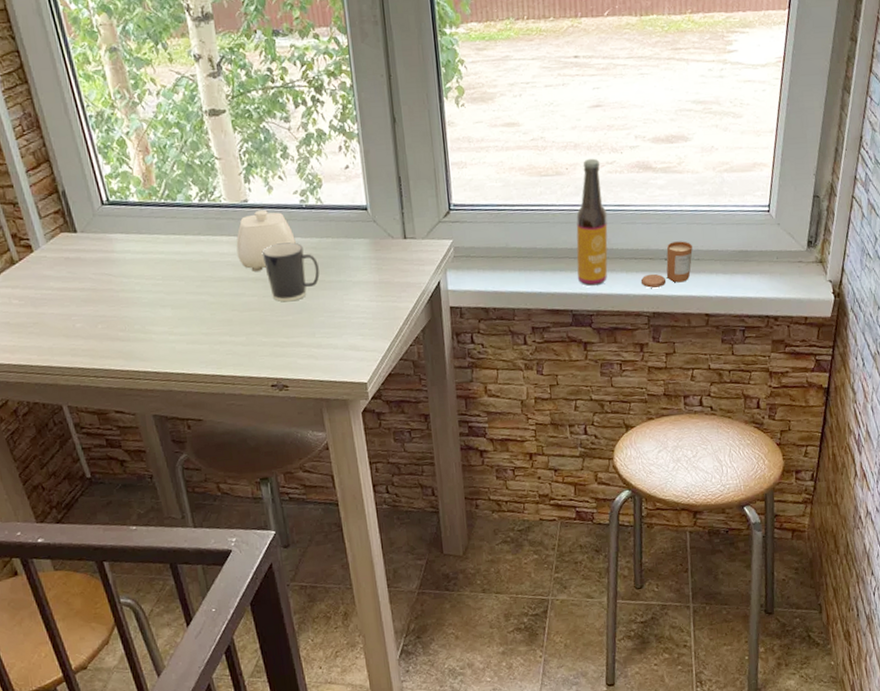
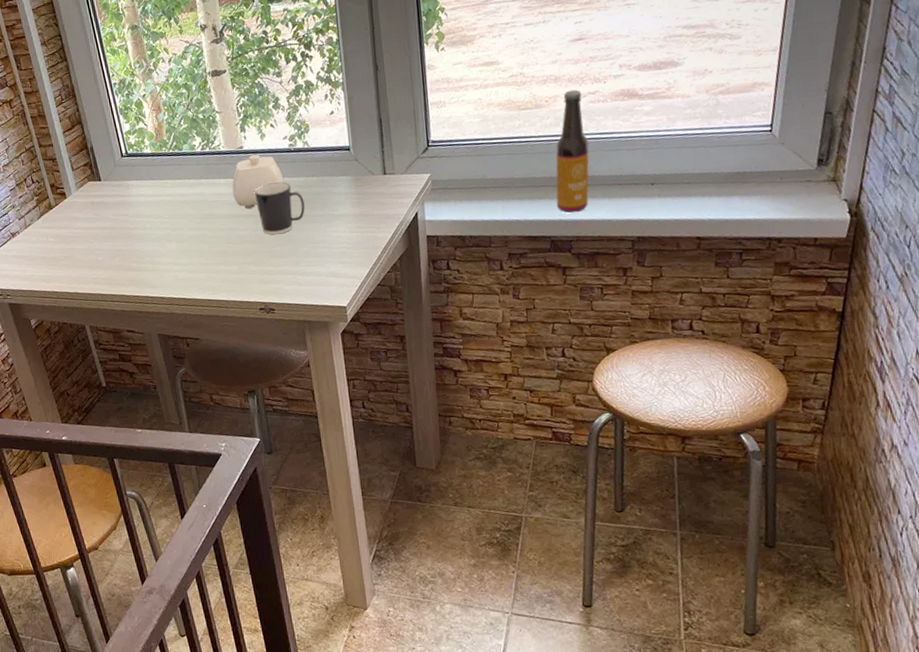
candle: present [640,241,693,289] -> none [624,165,683,214]

